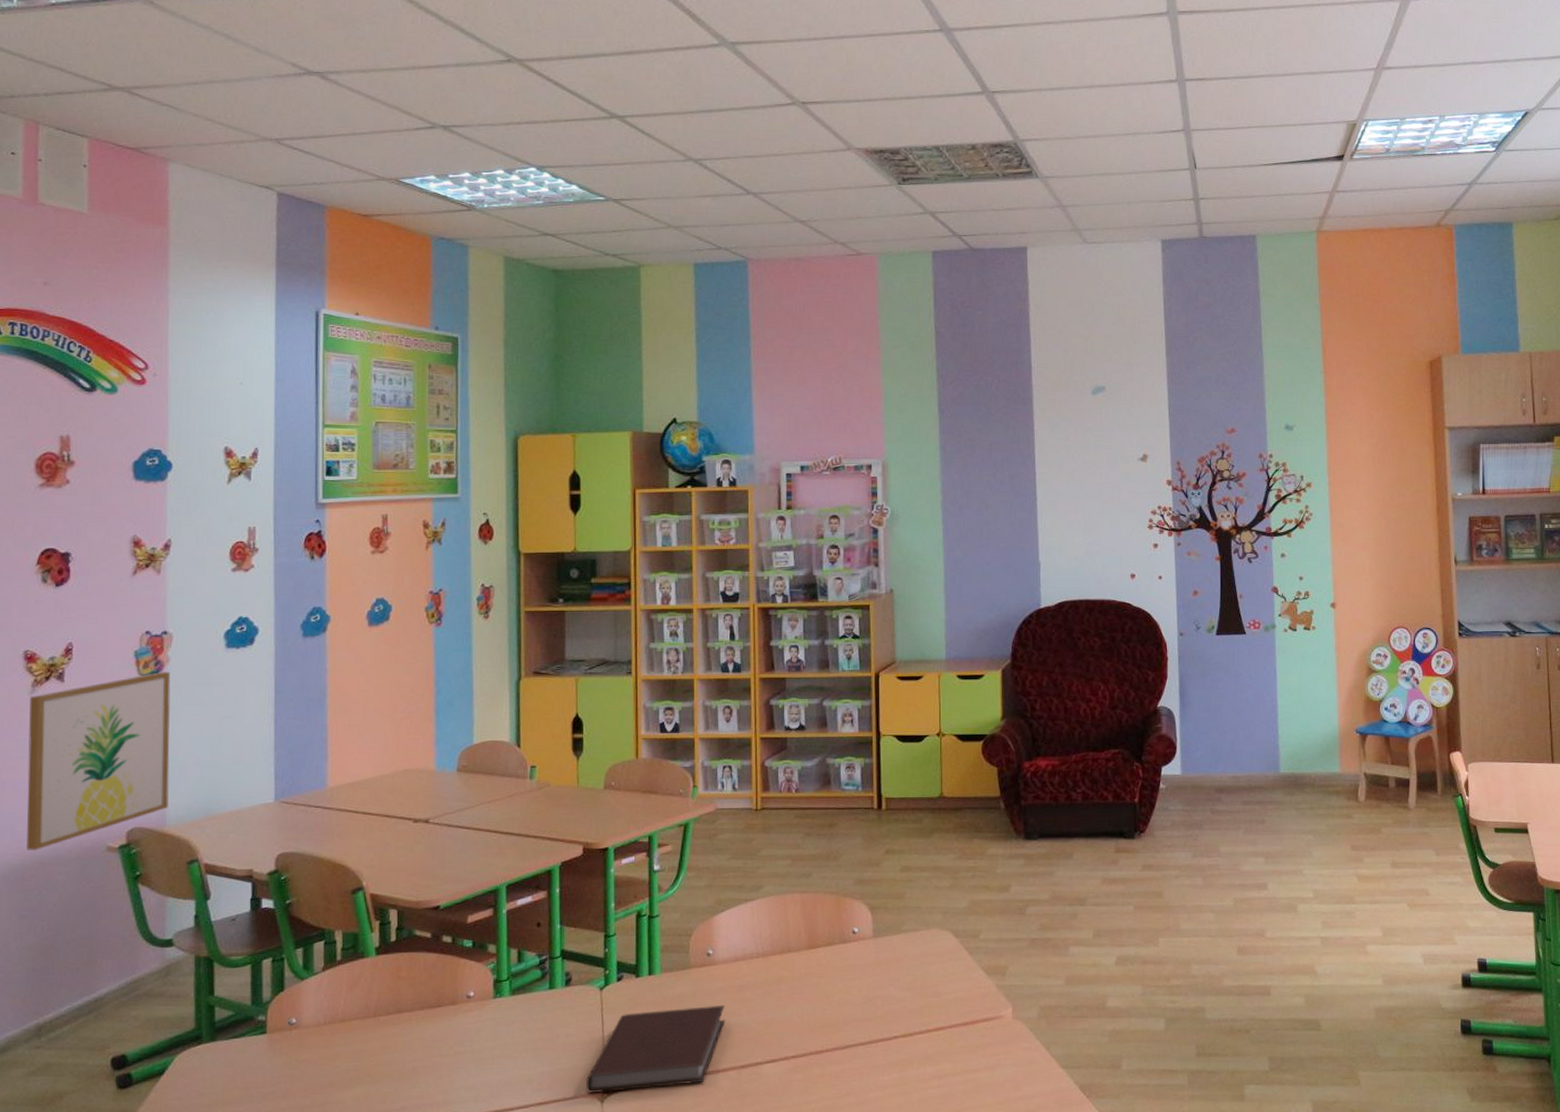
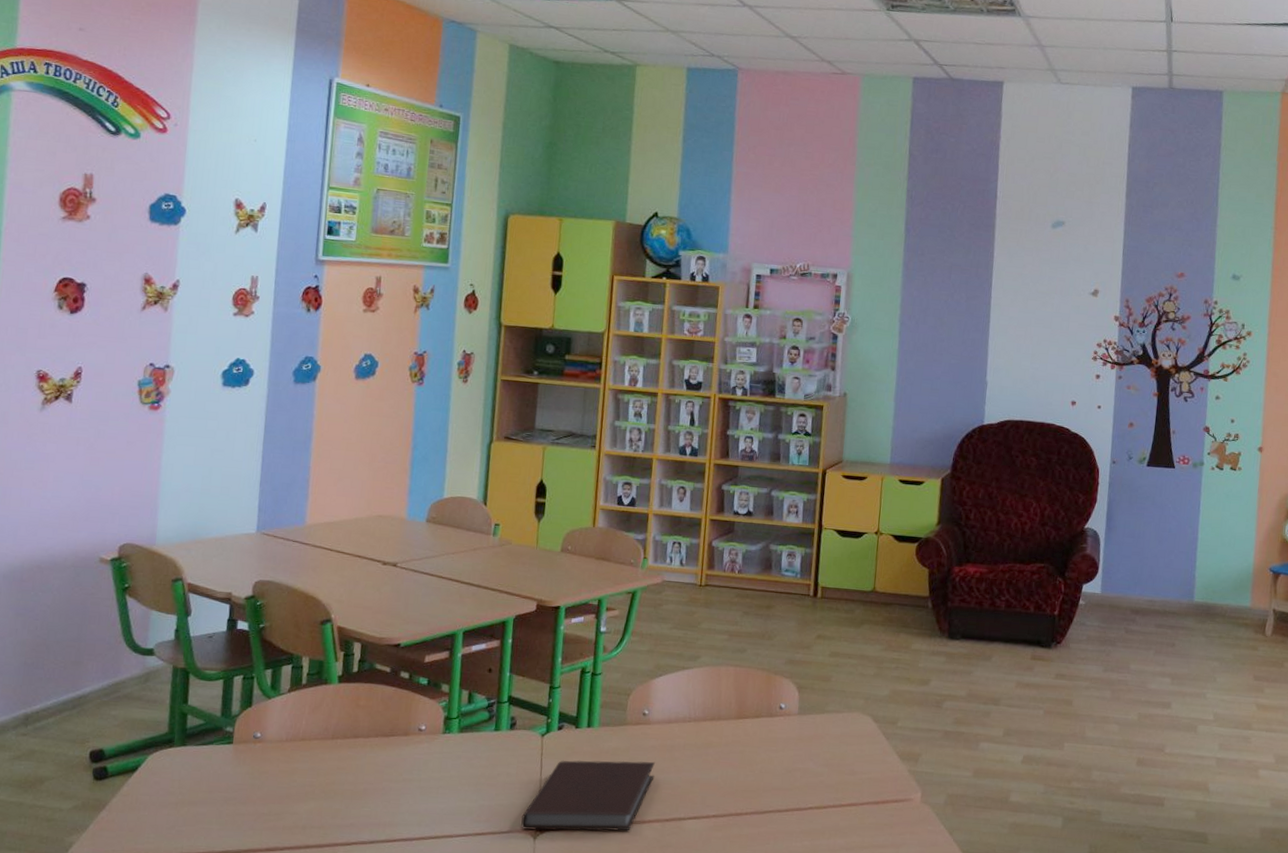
wall art: present [27,671,171,851] -> none [27,402,170,555]

